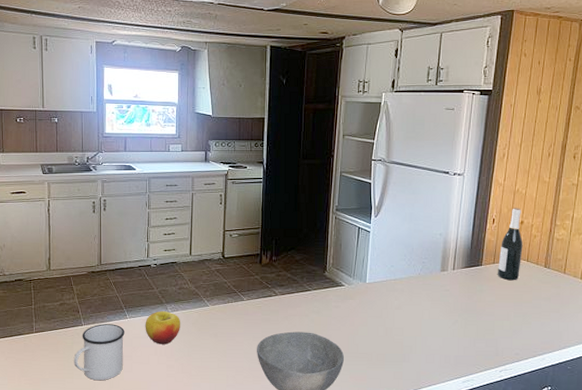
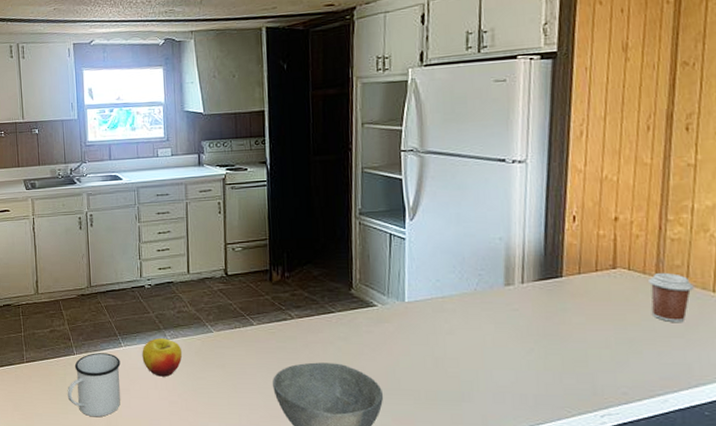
wine bottle: present [498,208,523,281] -> none [586,200,621,296]
coffee cup: none [540,265,569,302] -> present [648,273,694,323]

